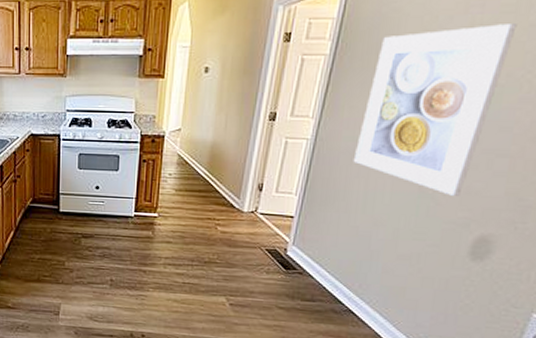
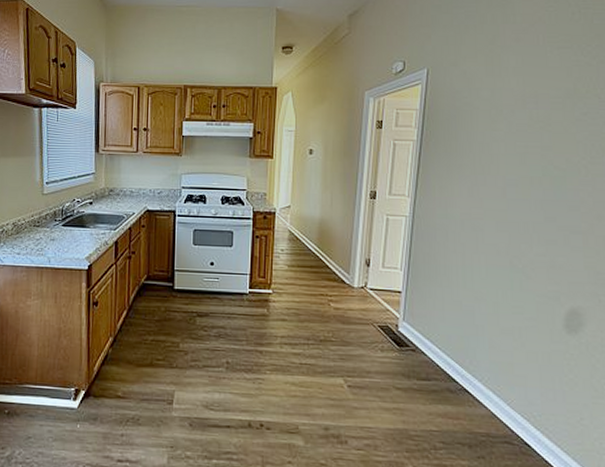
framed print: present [353,24,517,197] -> none [448,118,566,271]

